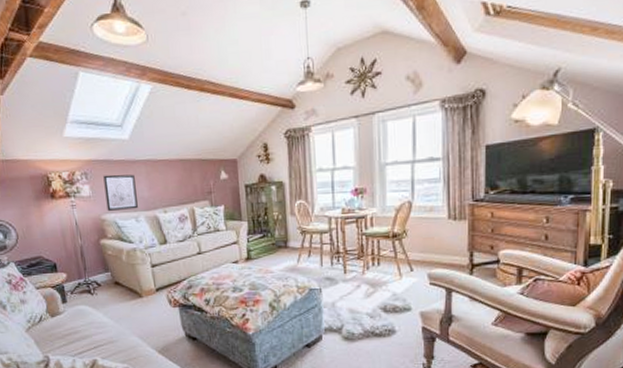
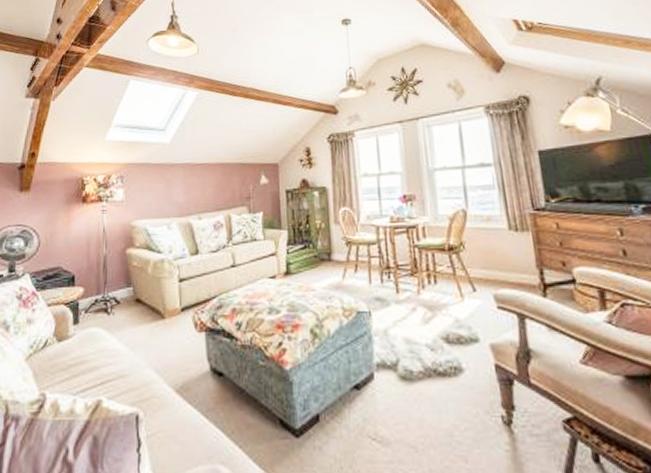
wall art: present [103,174,138,211] -> none [139,178,171,217]

